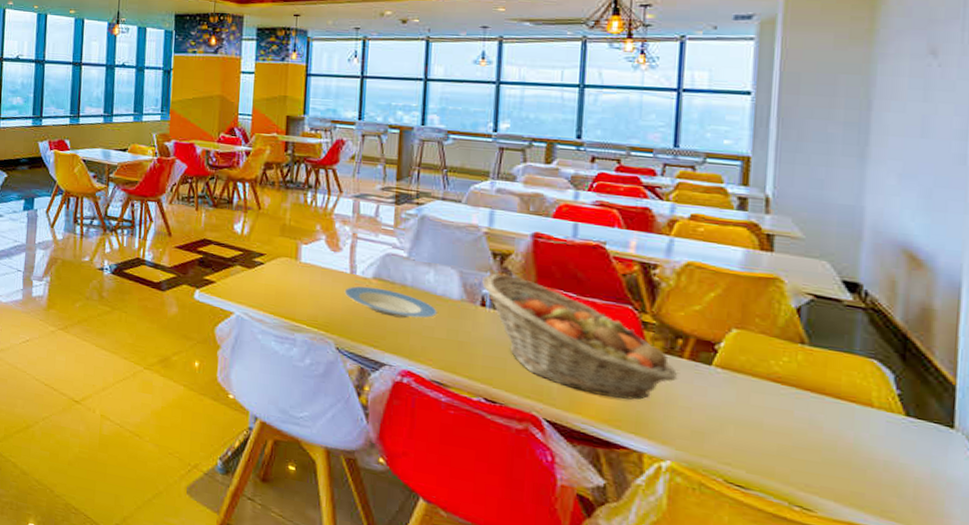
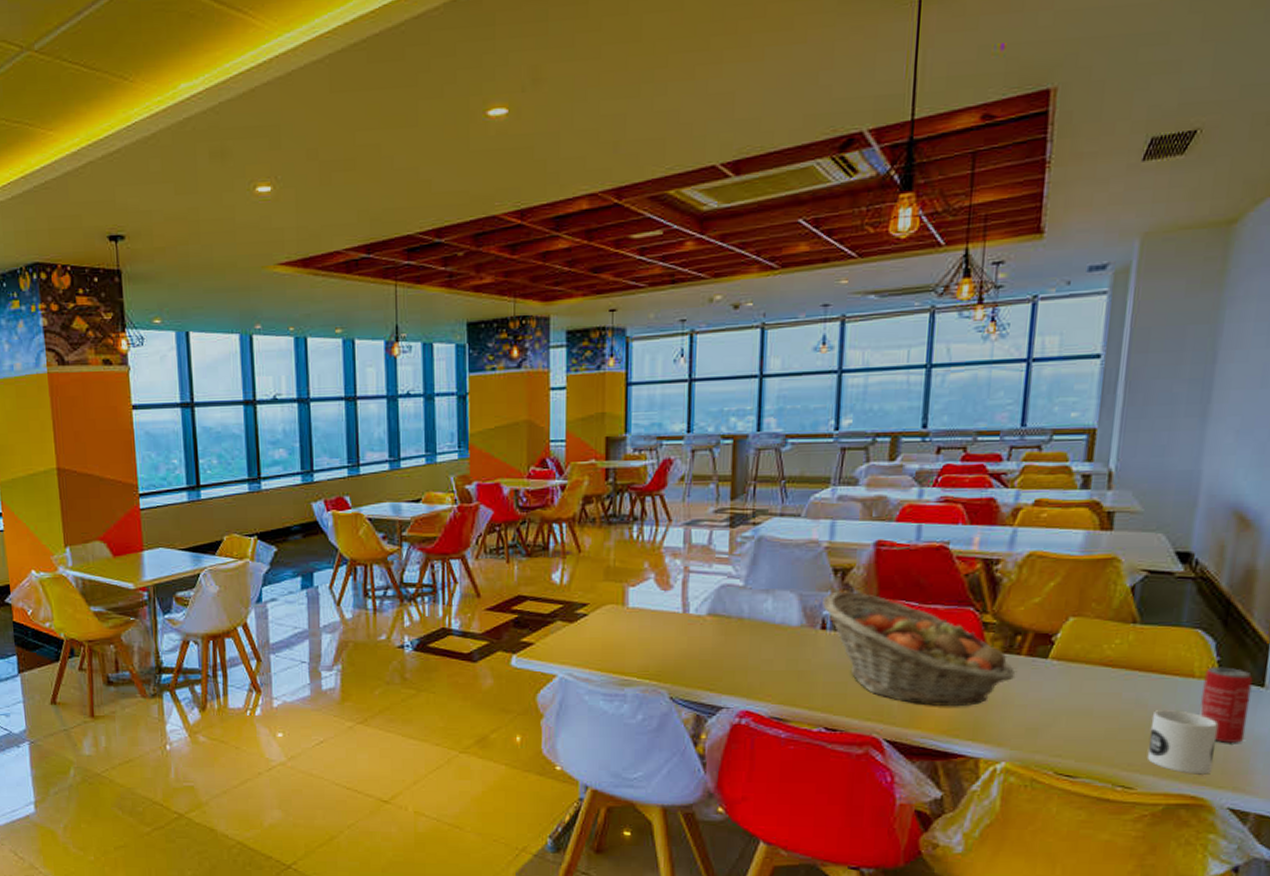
plate: present [344,286,437,319] -> none [676,625,776,655]
mug: none [825,434,905,510] -> present [1146,710,1219,775]
beverage can: none [882,399,940,482] -> present [1199,667,1253,743]

